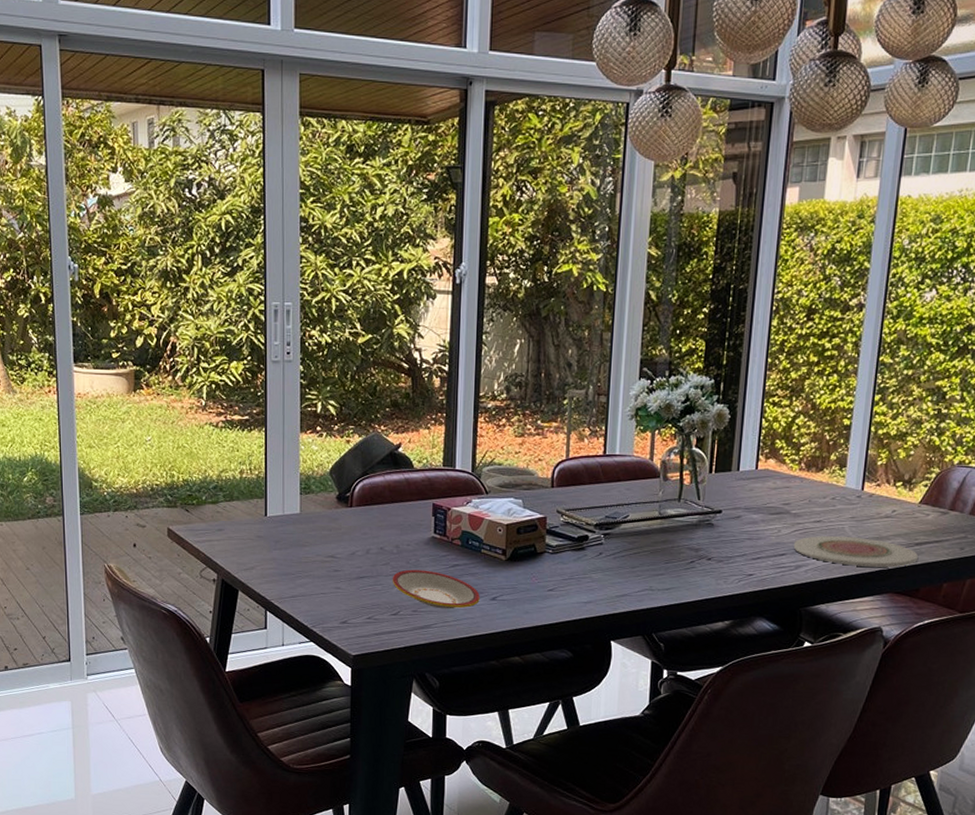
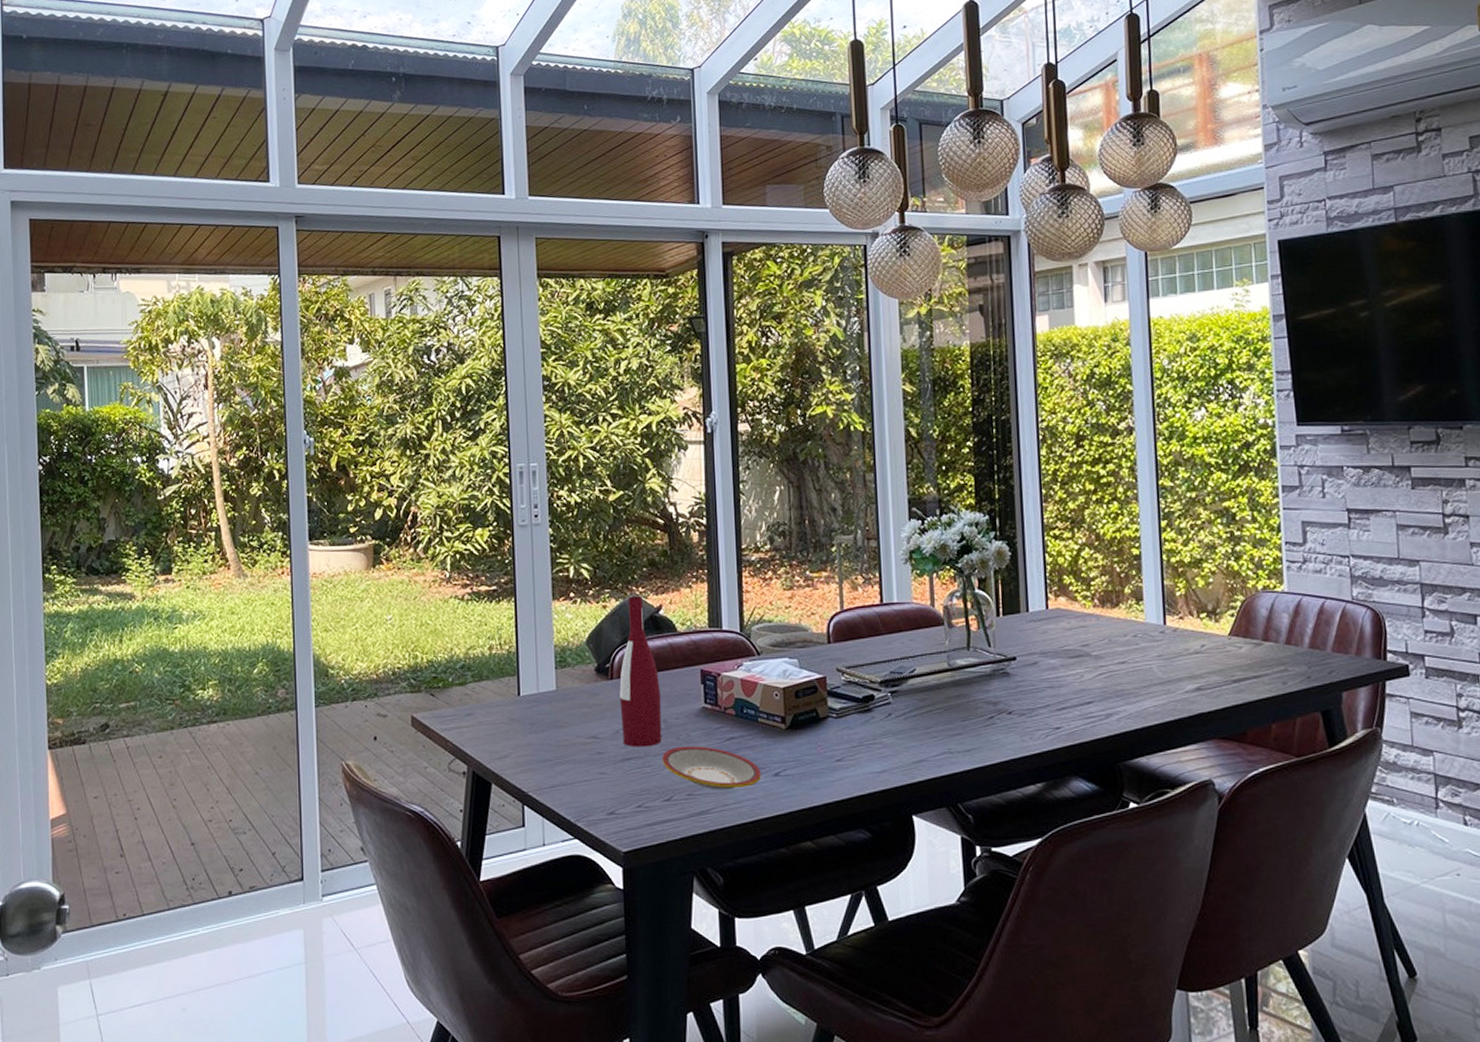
wine bottle: none [357,433,395,568] -> present [619,595,662,747]
plate: present [793,536,919,568] -> none [1099,678,1239,711]

